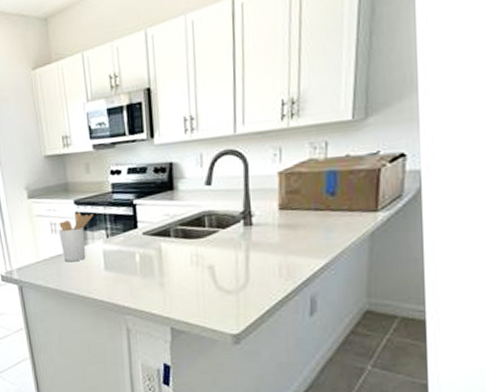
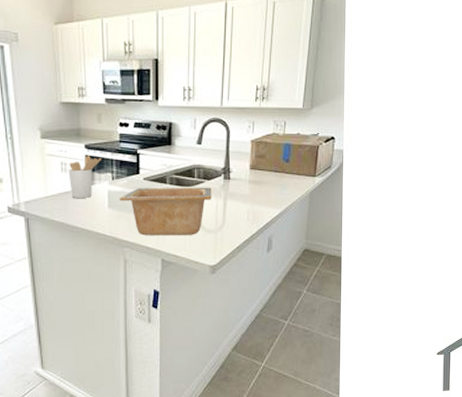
serving bowl: none [116,237,229,300] -> present [119,187,212,236]

